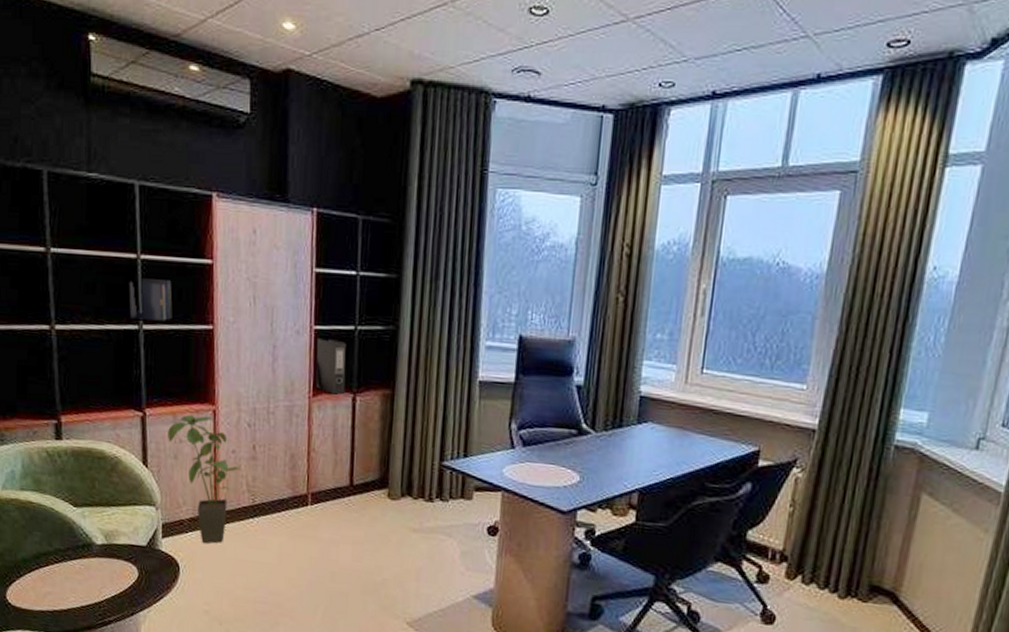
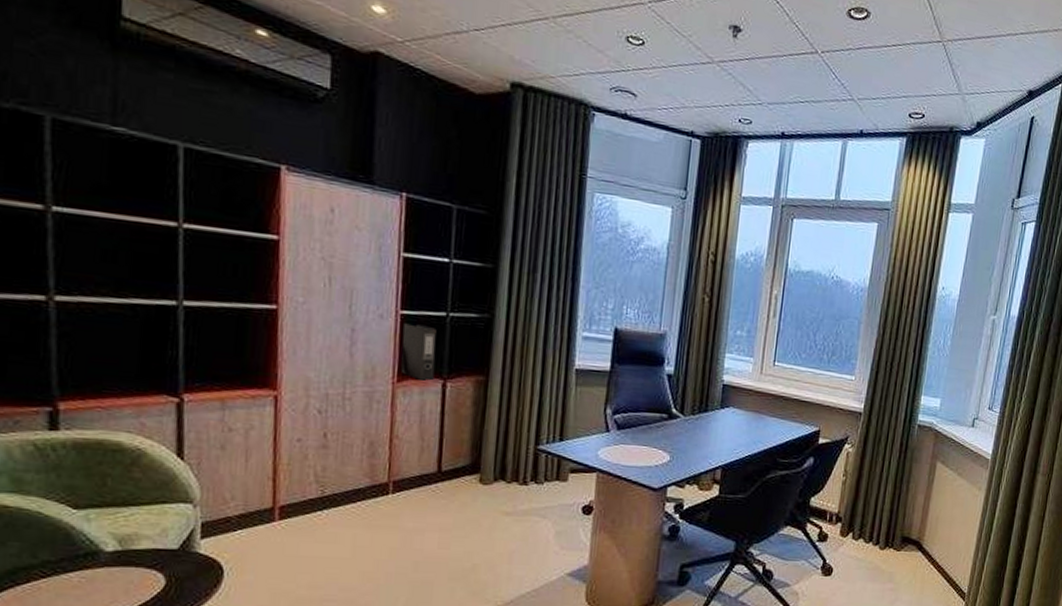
books: present [129,278,172,321] -> none [165,249,225,298]
house plant: present [168,414,239,544] -> none [213,400,305,542]

